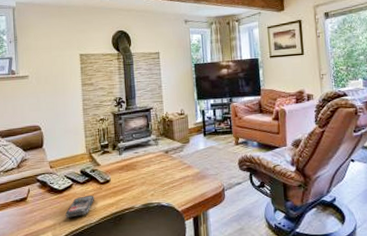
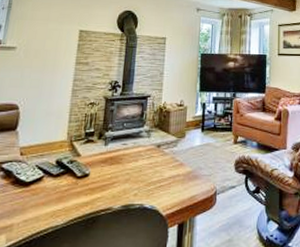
smartphone: present [65,195,94,218] -> none [27,191,67,218]

